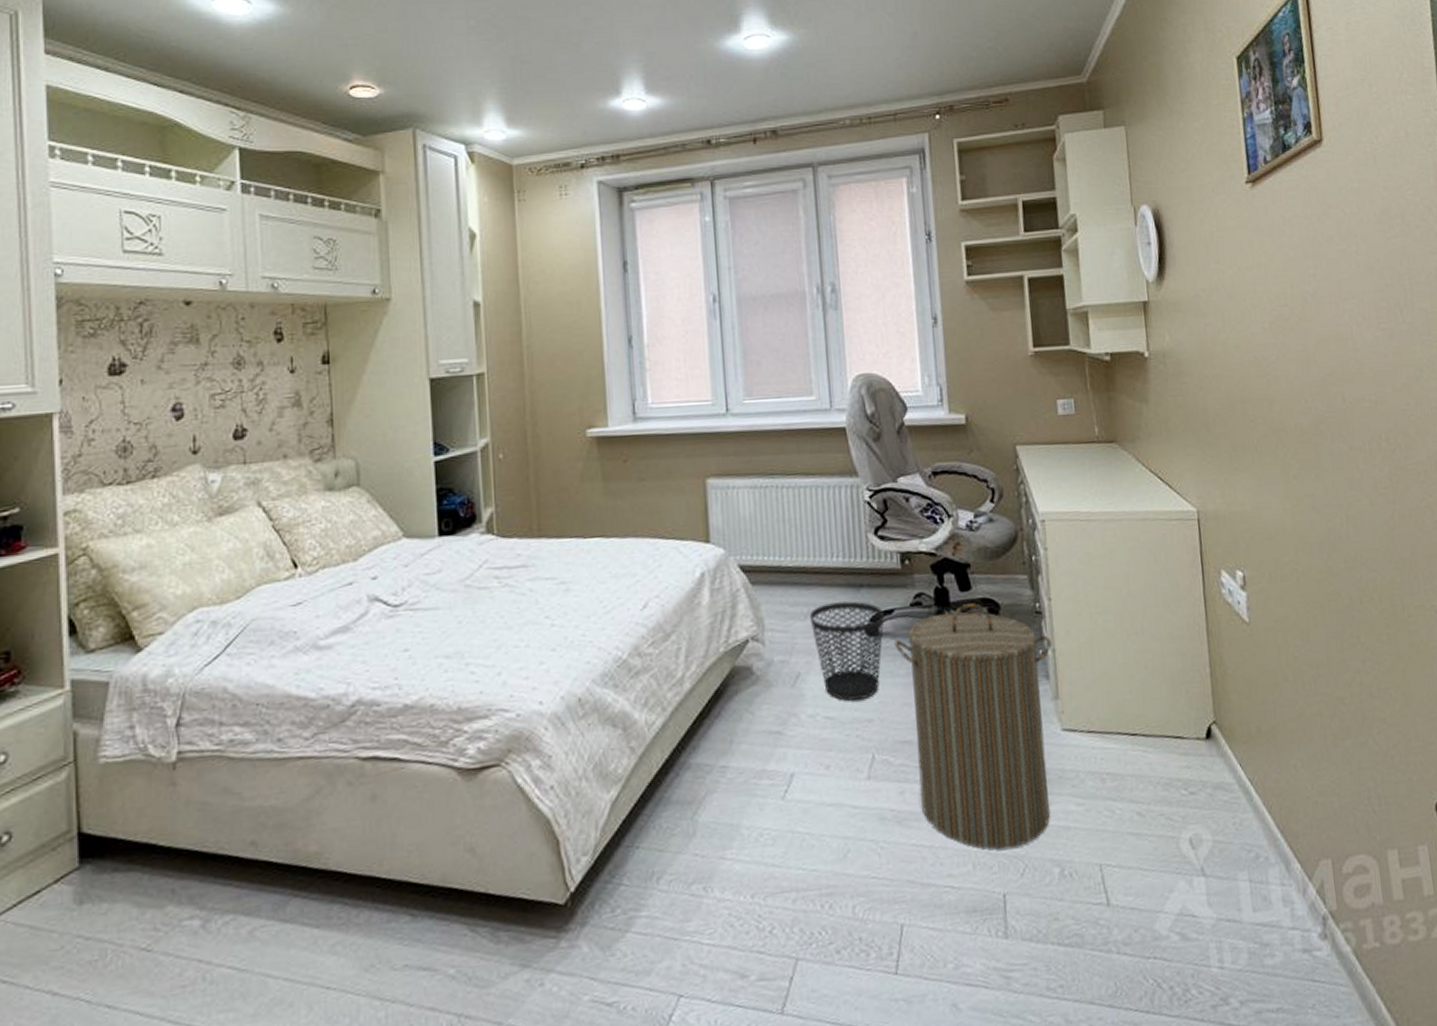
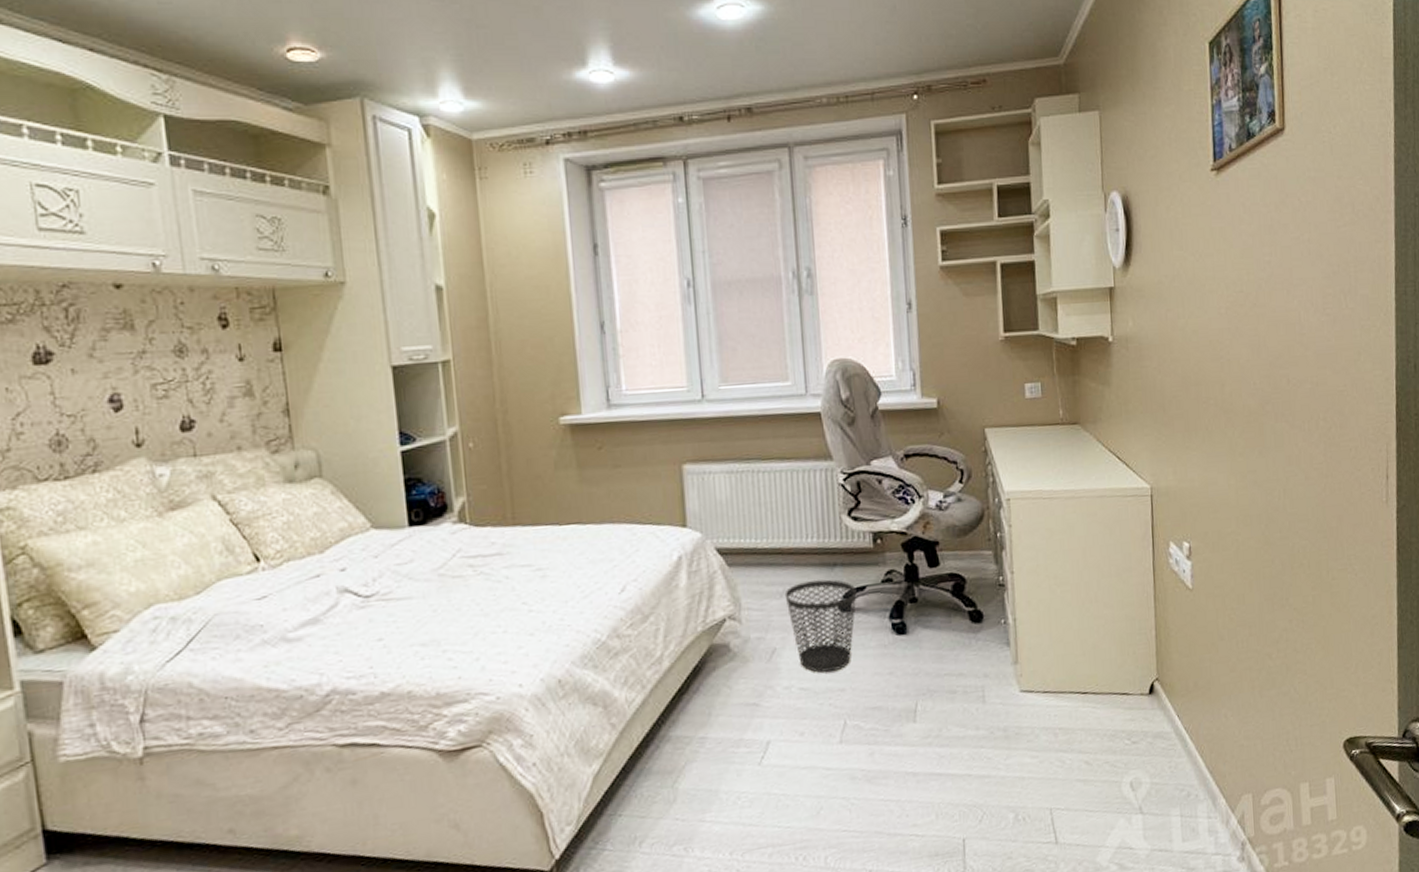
laundry hamper: present [894,603,1052,849] -> none [866,578,1013,800]

